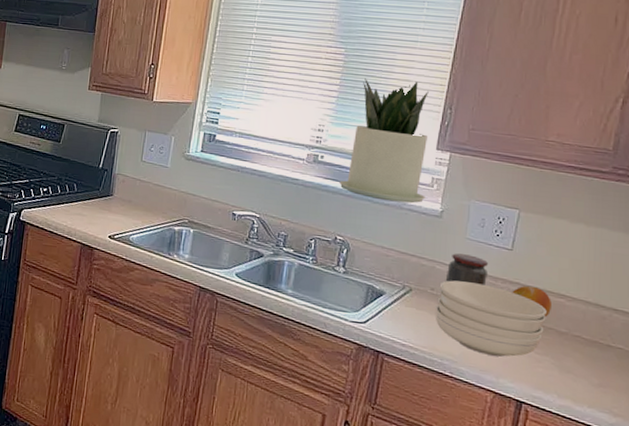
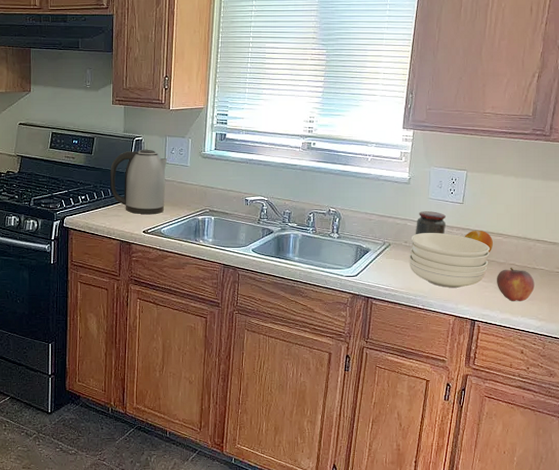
kettle: none [76,142,145,218] -> present [110,149,168,215]
planter: present [339,78,429,204] -> none [329,73,396,175]
fruit: none [553,339,609,388] -> present [496,267,535,302]

